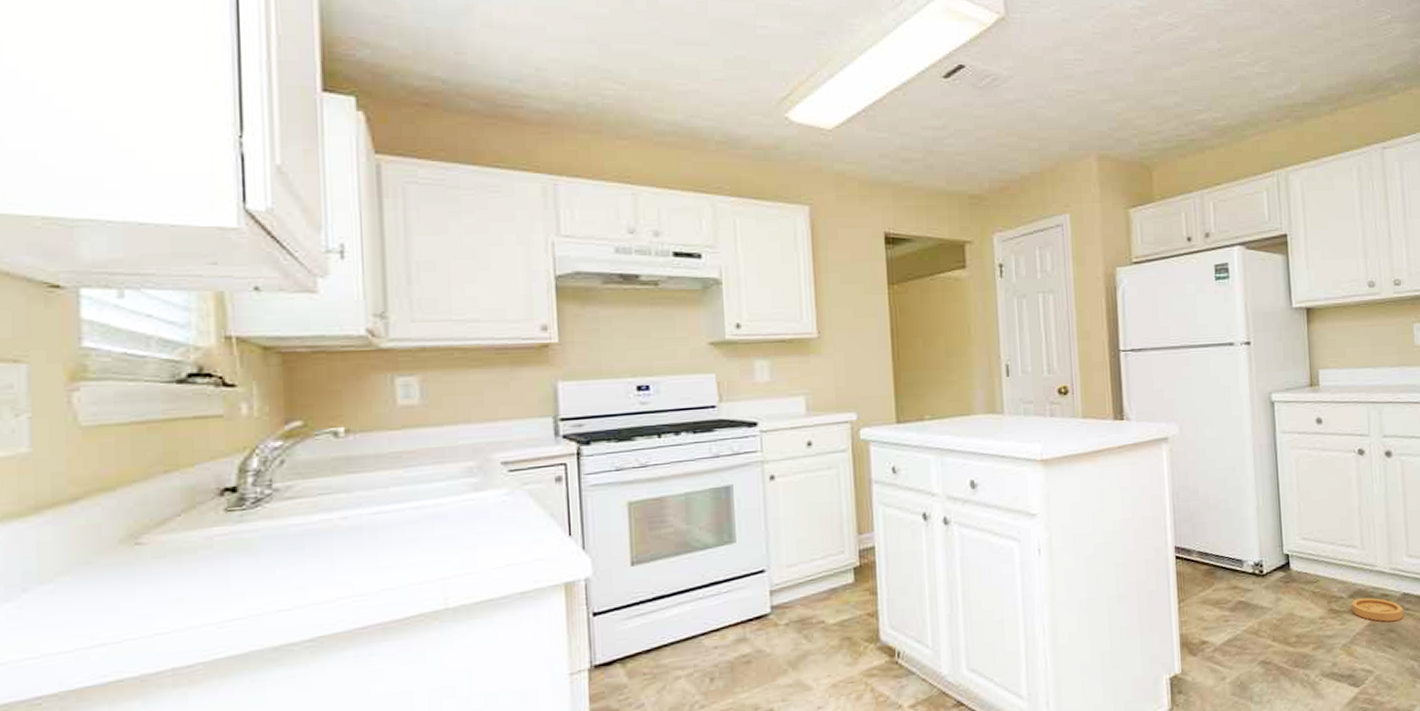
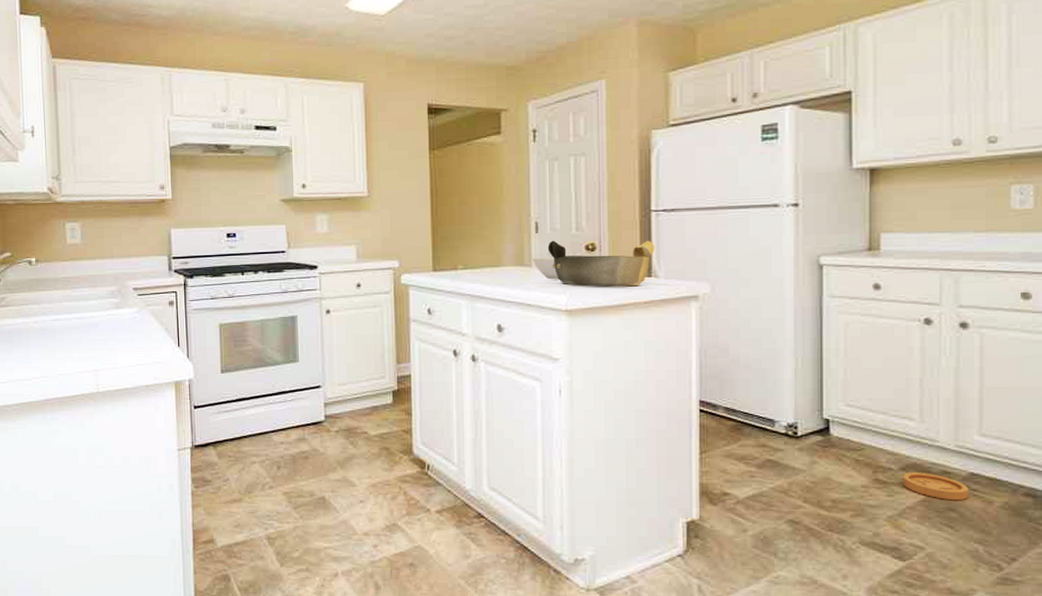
bowl: none [1004,403,1032,428] -> present [532,258,558,280]
cooking pot: none [1019,381,1126,433] -> present [547,240,655,287]

